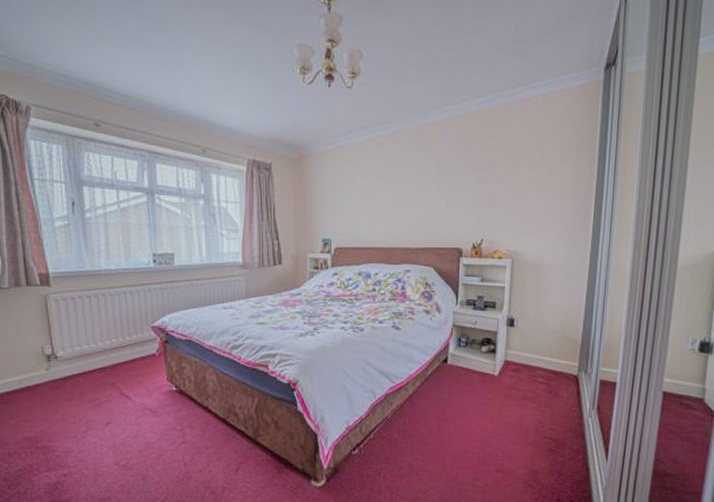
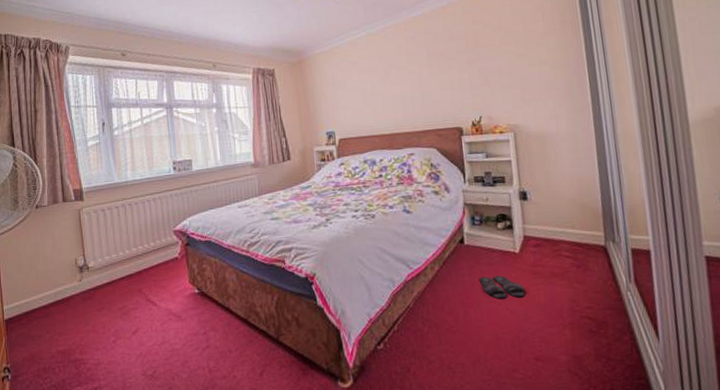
slippers: none [456,395,498,416] -> present [479,275,526,299]

